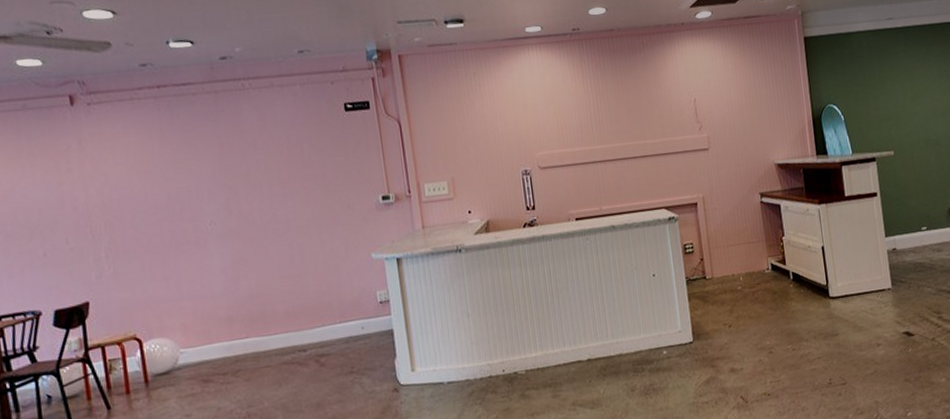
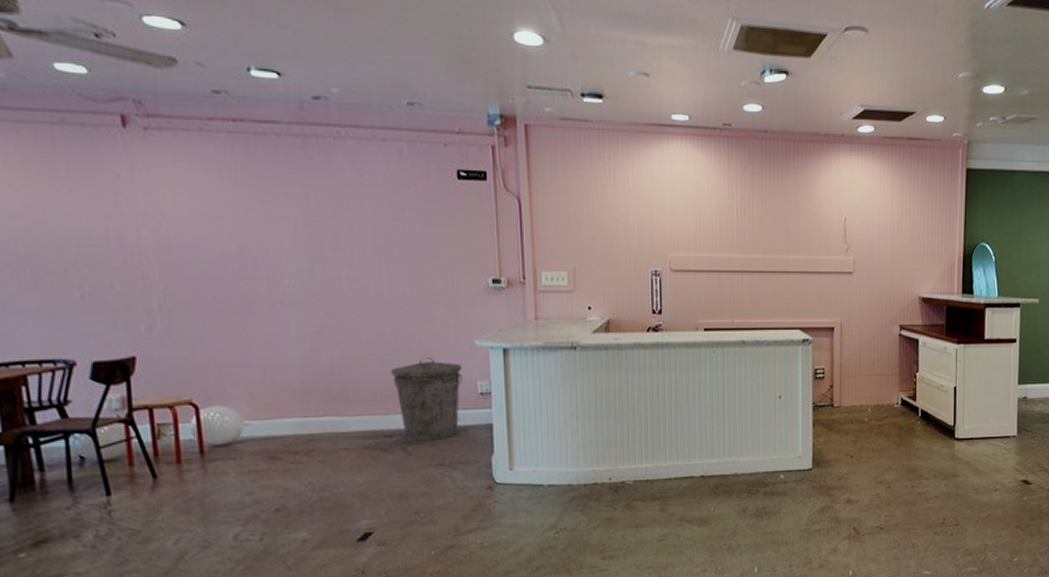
trash can: none [301,274,363,354] -> present [391,357,462,442]

